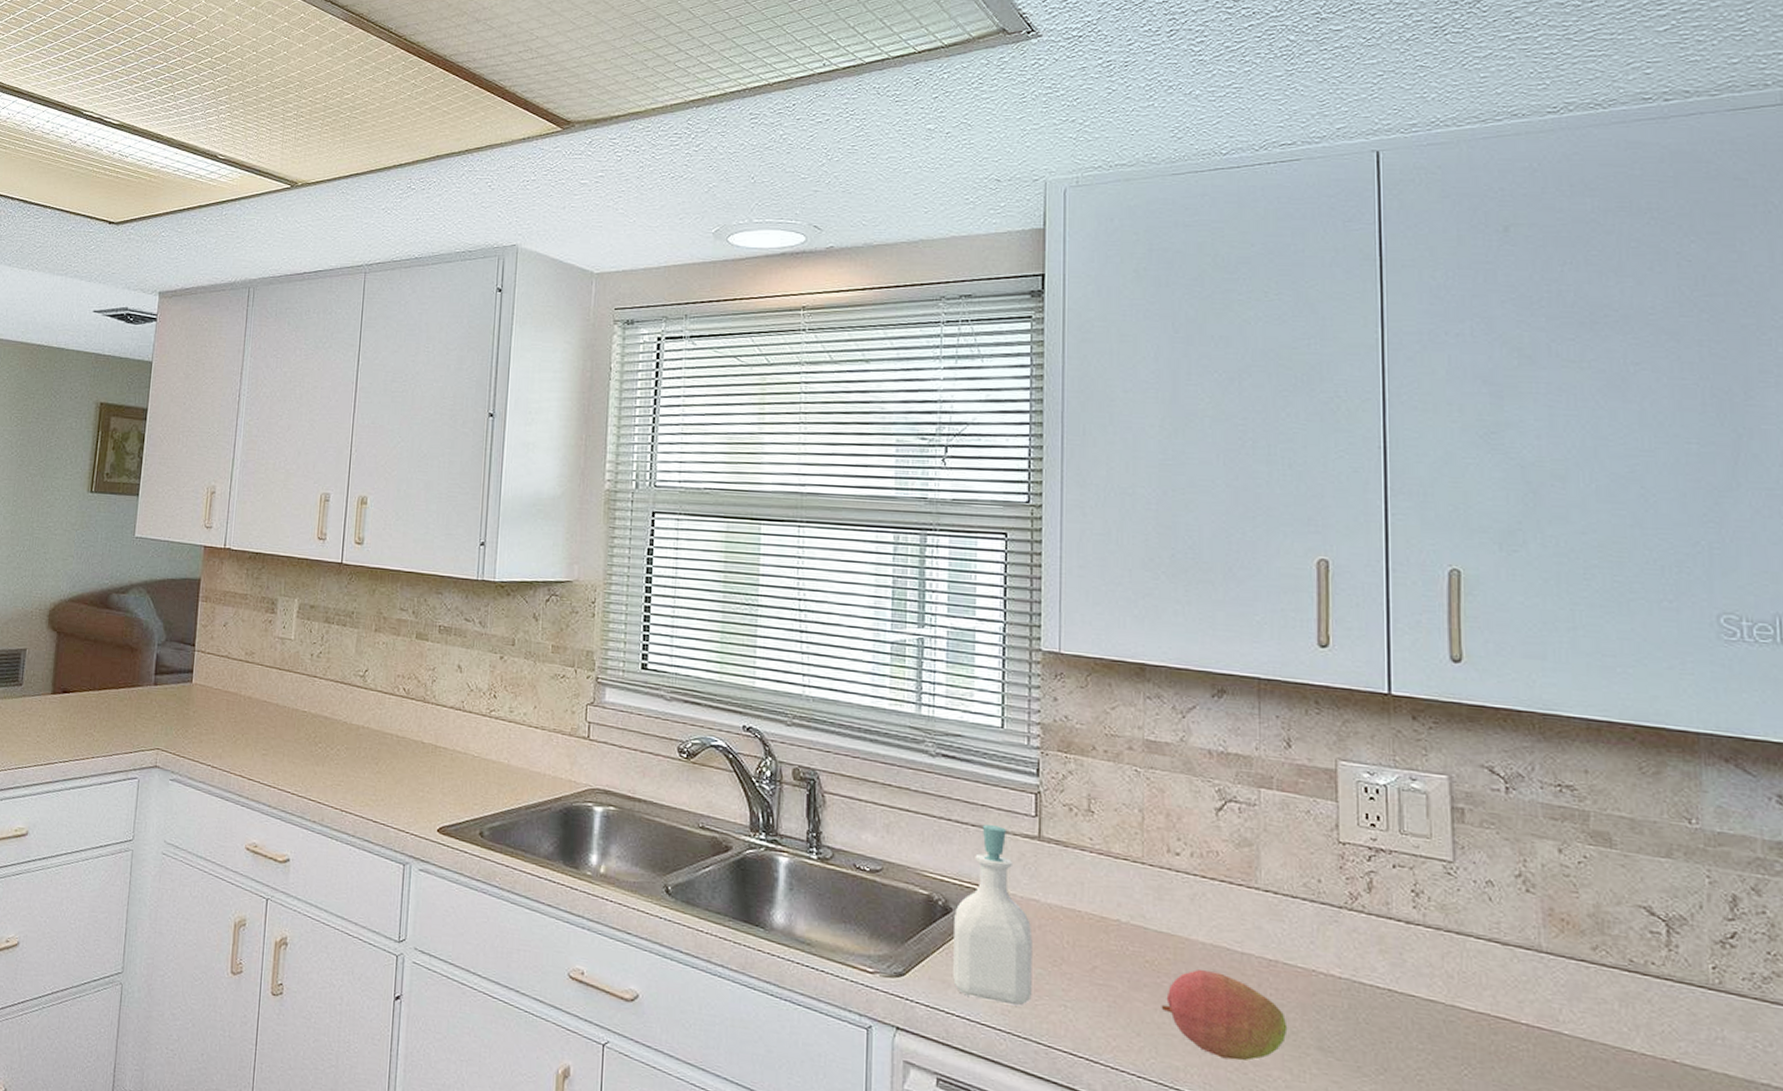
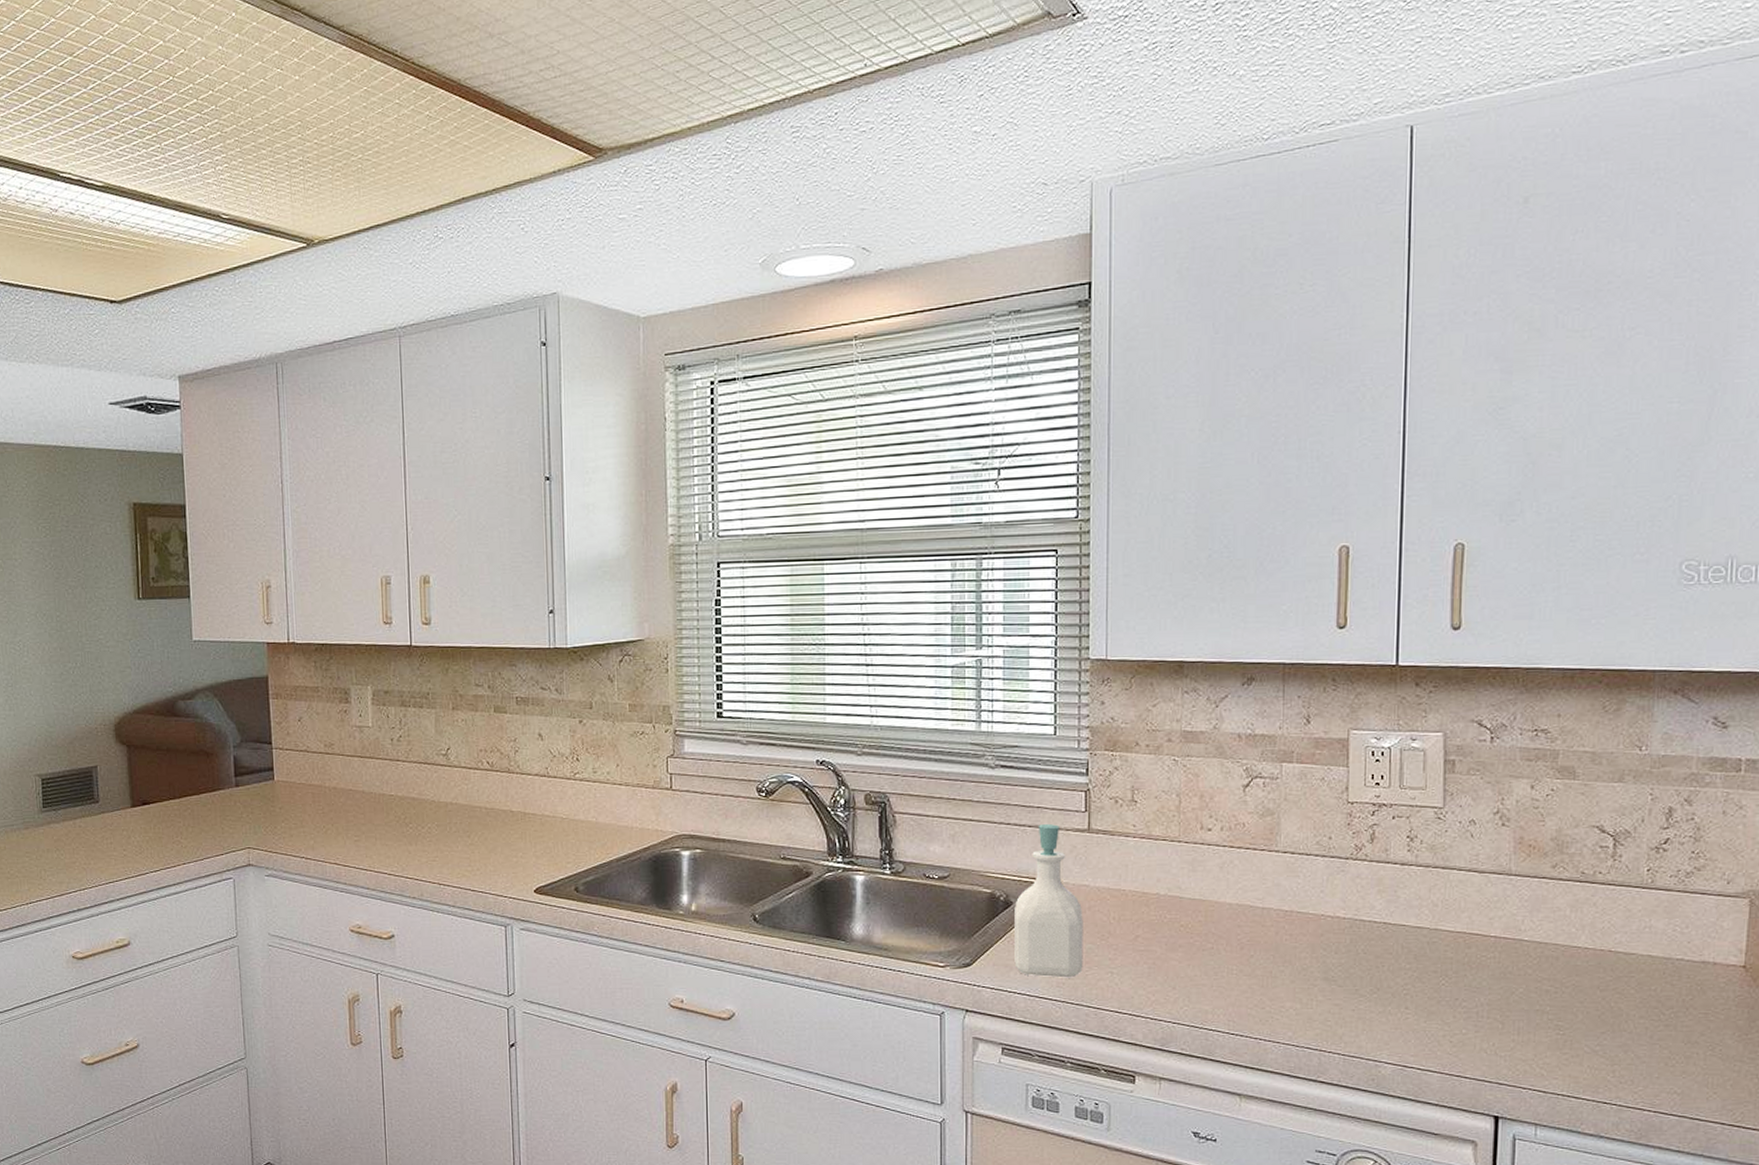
fruit: present [1161,970,1288,1061] -> none [1193,927,1299,998]

